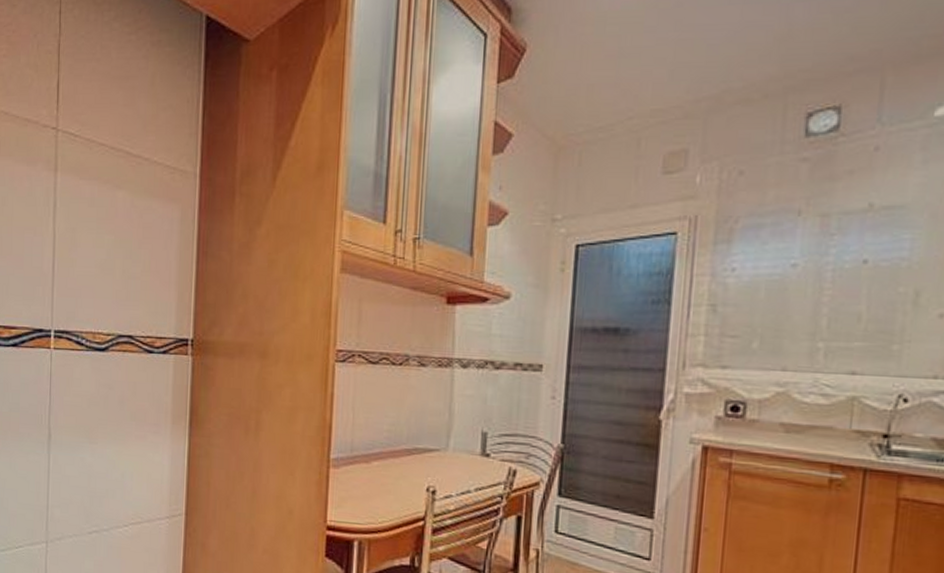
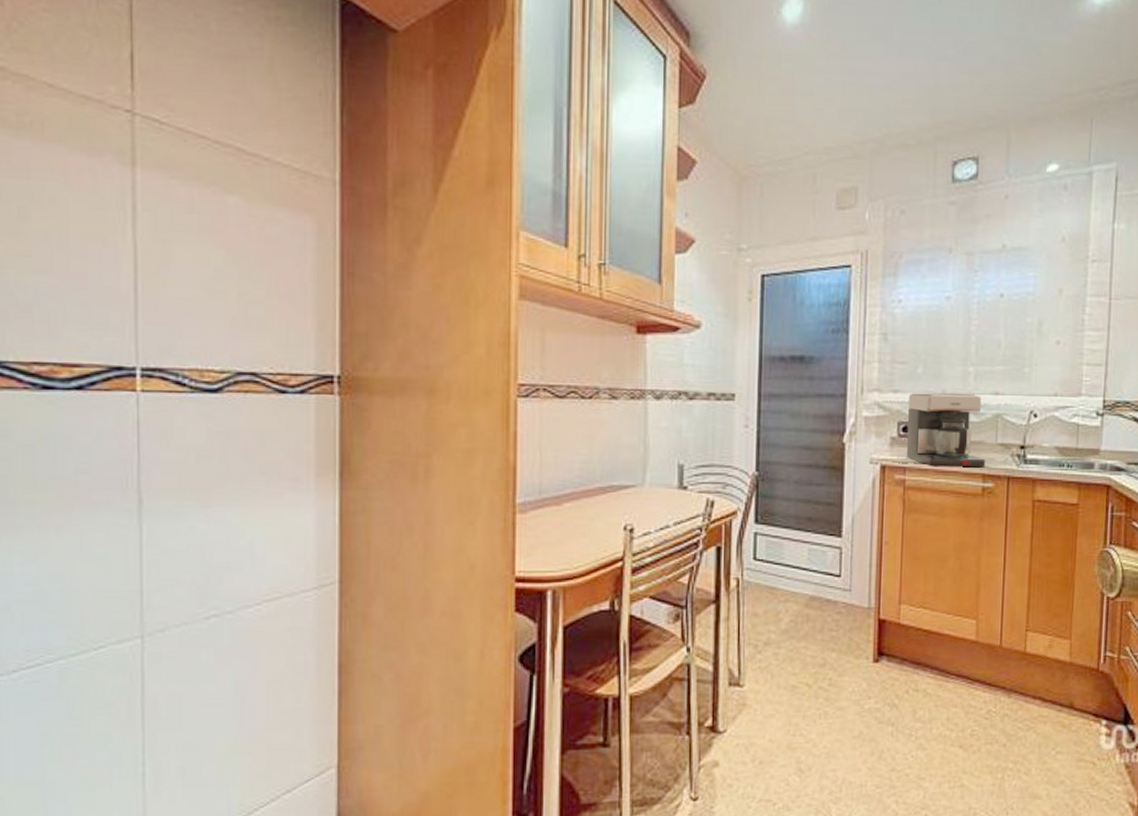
coffee maker: none [734,369,836,457] -> present [906,393,986,468]

